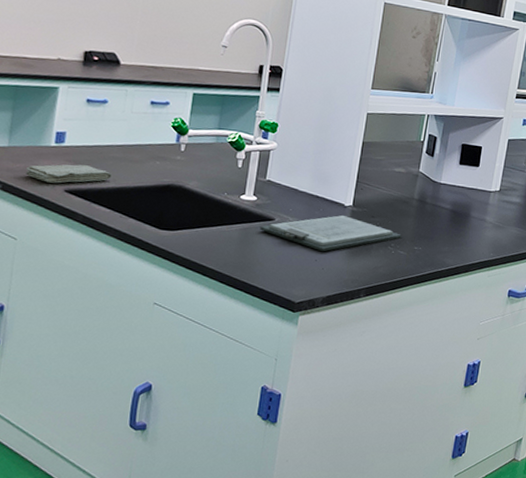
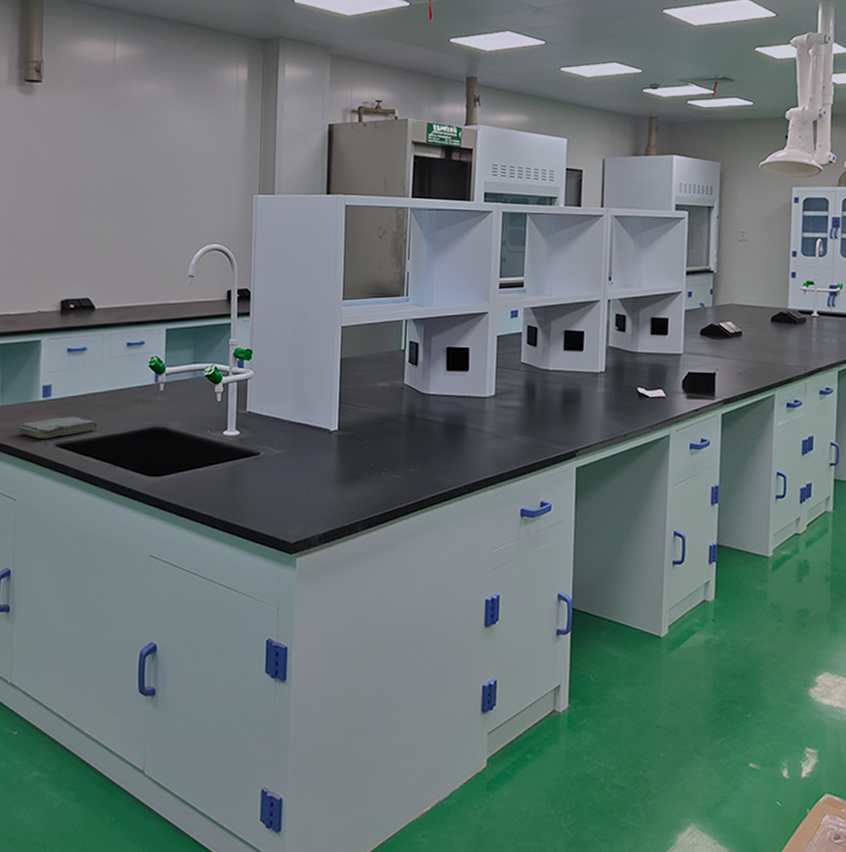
clipboard: present [259,215,402,252] -> none [246,441,394,485]

